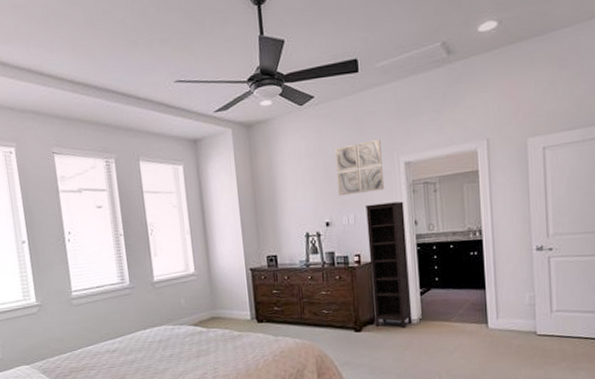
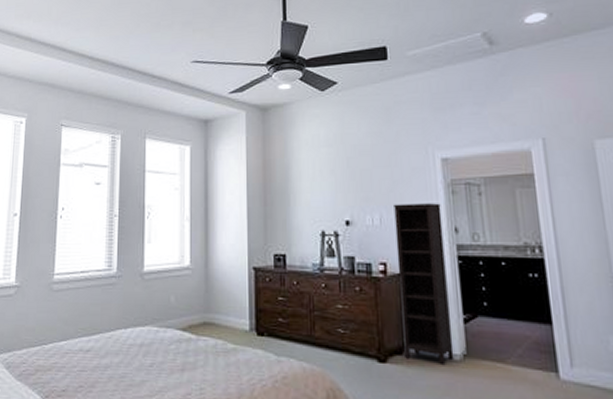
wall art: present [334,140,385,196] -> none [358,132,418,192]

